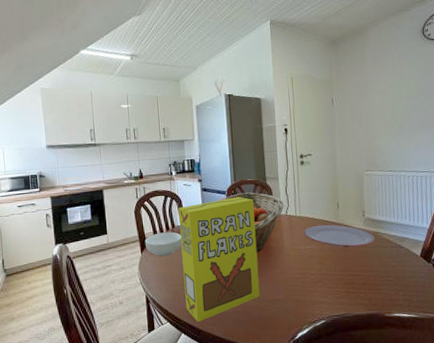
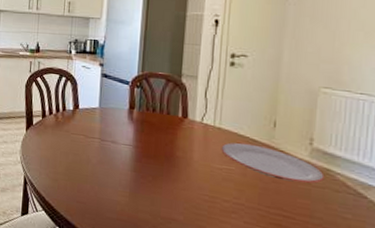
cereal bowl: present [144,232,182,257] -> none [31,113,72,140]
cereal box: present [178,196,260,323] -> none [65,89,162,220]
fruit basket: present [220,192,285,253] -> none [121,86,201,159]

